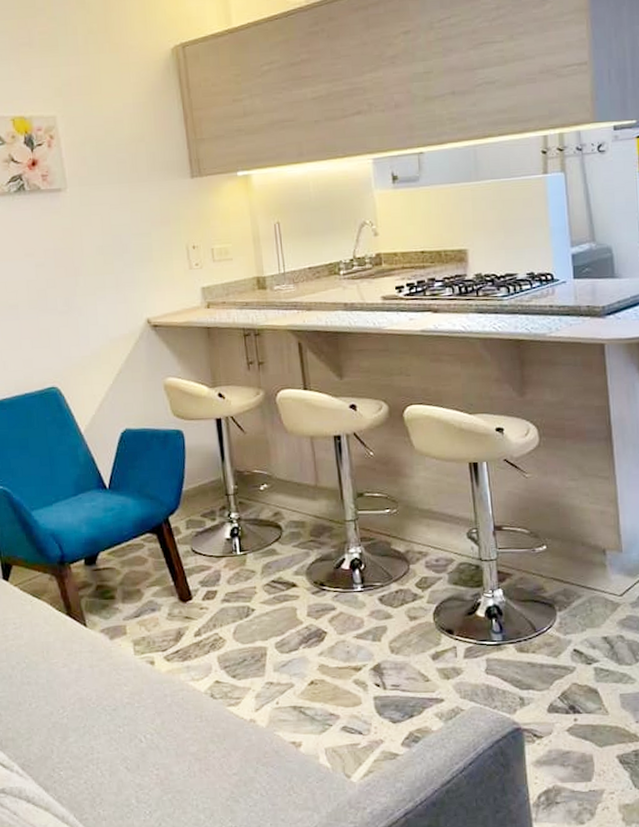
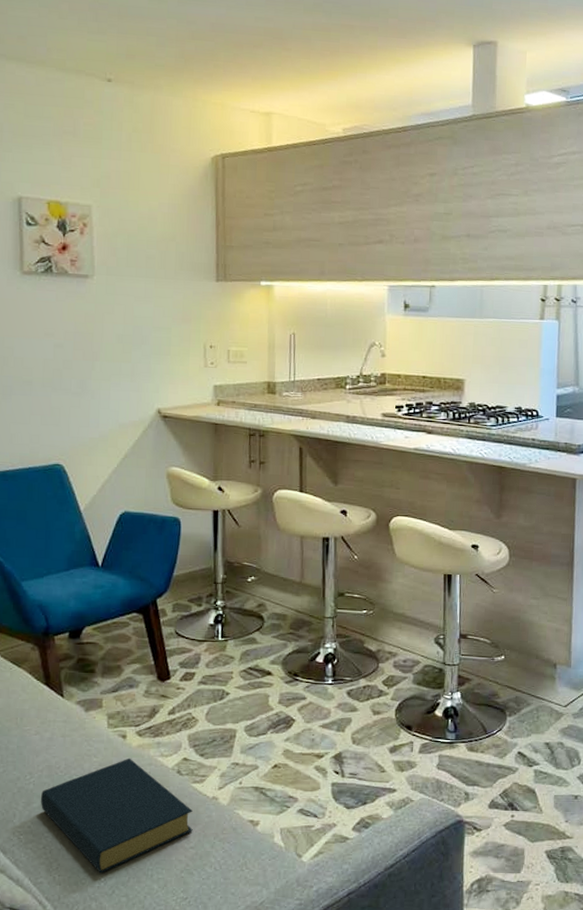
hardback book: none [75,684,234,806] -> present [40,758,193,874]

